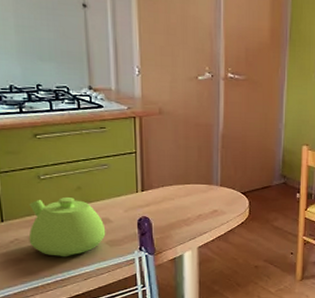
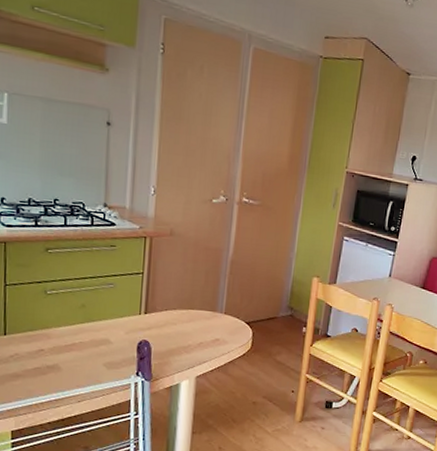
teapot: present [28,198,106,258] -> none [28,314,105,377]

